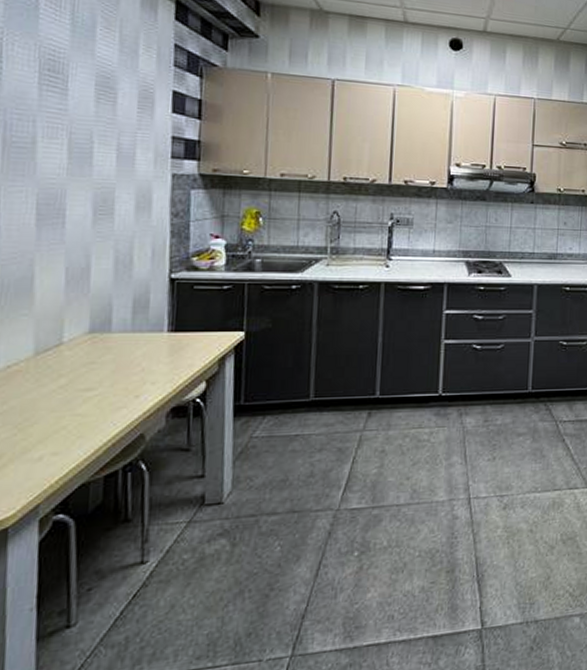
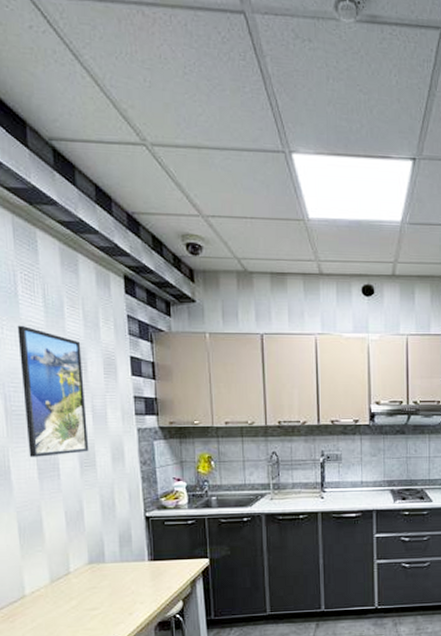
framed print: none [27,42,113,200] -> present [17,325,89,457]

